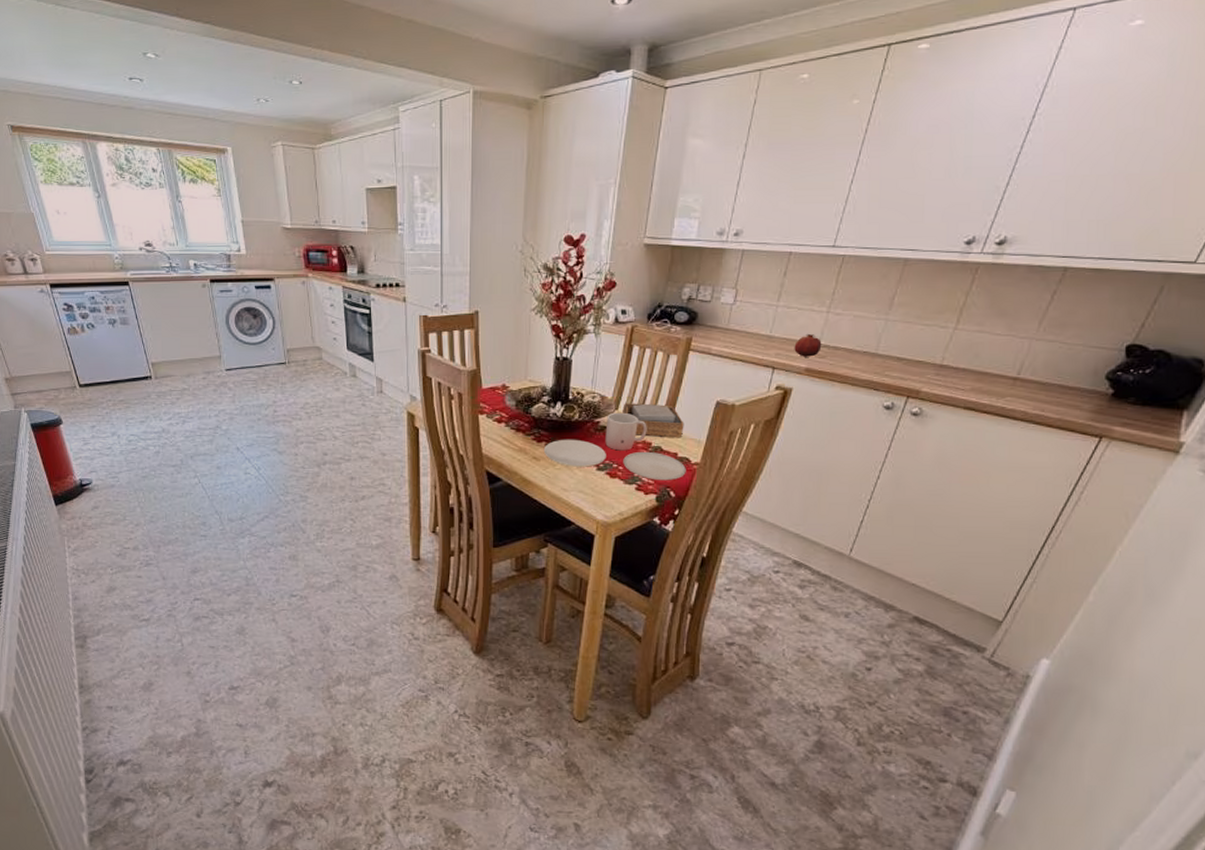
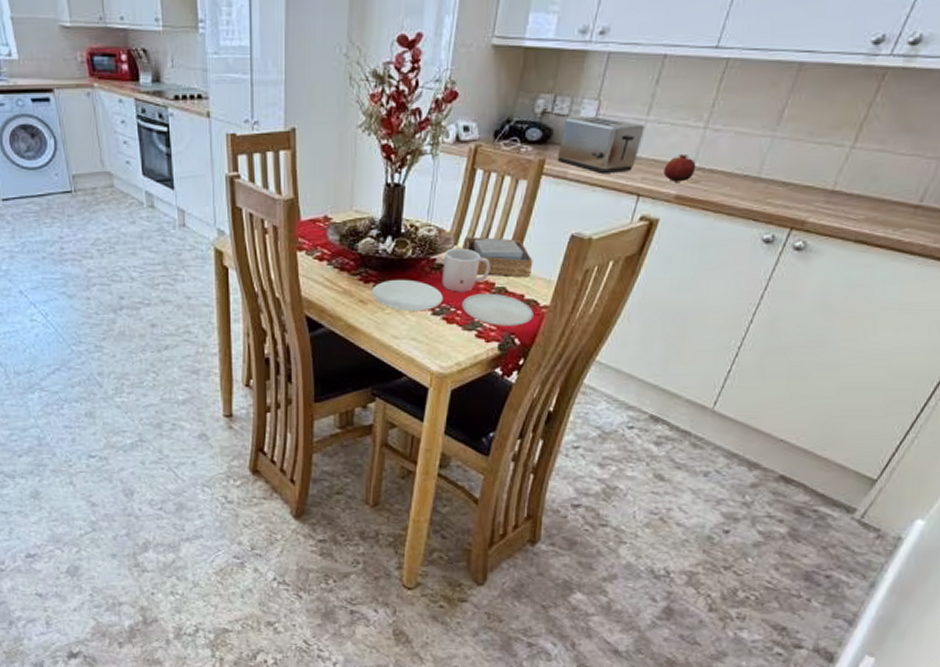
toaster: none [702,302,776,349] -> present [557,116,645,173]

